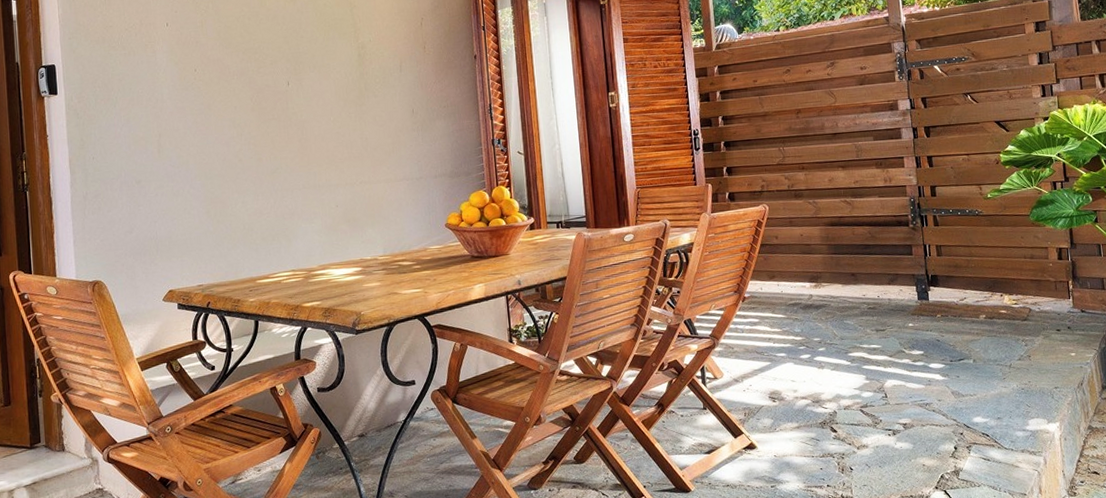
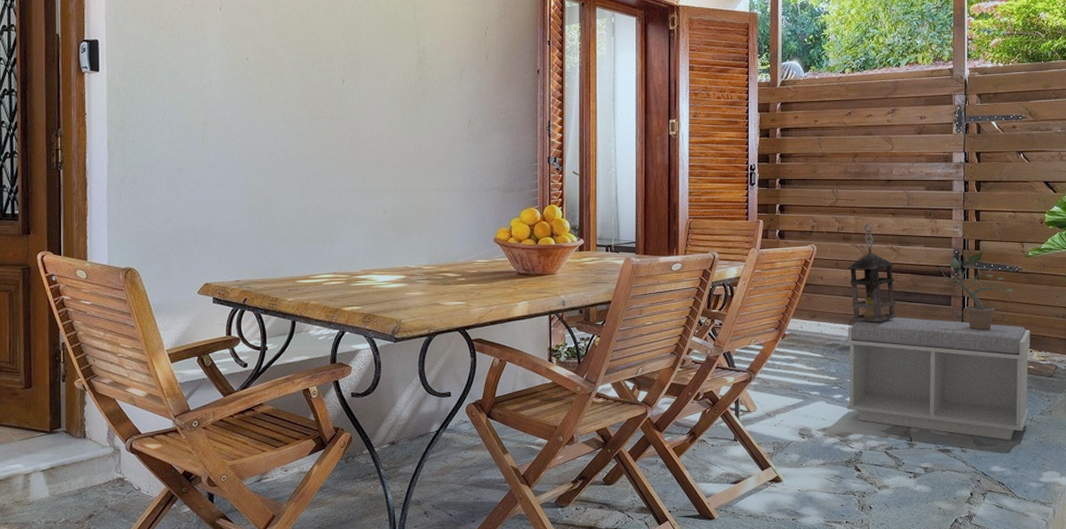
lantern: none [803,178,858,278] -> present [848,223,897,322]
bench: none [808,270,1007,390] -> present [847,317,1031,441]
potted plant: none [893,197,976,278] -> present [936,251,1014,330]

